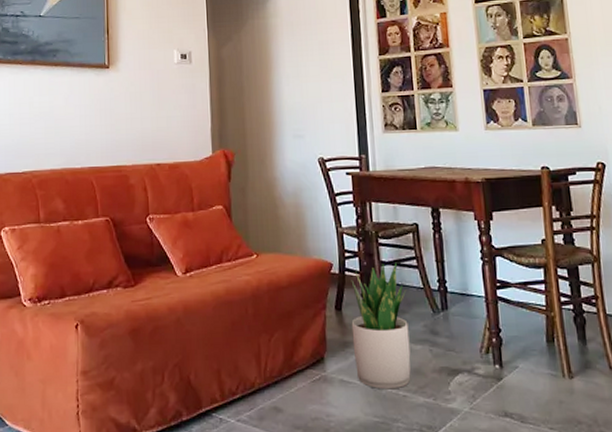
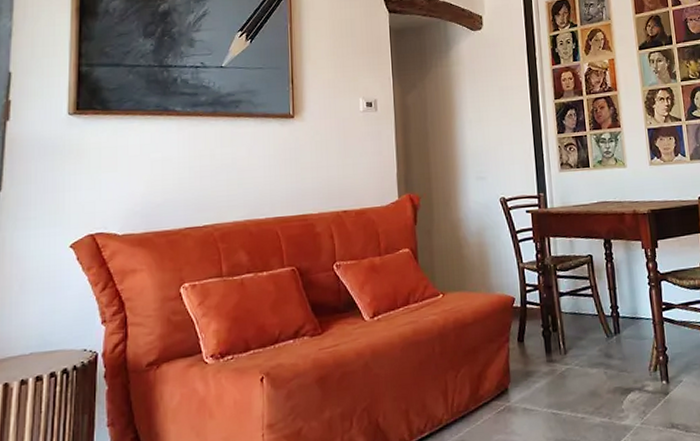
planter: present [351,263,411,390] -> none [532,293,588,414]

